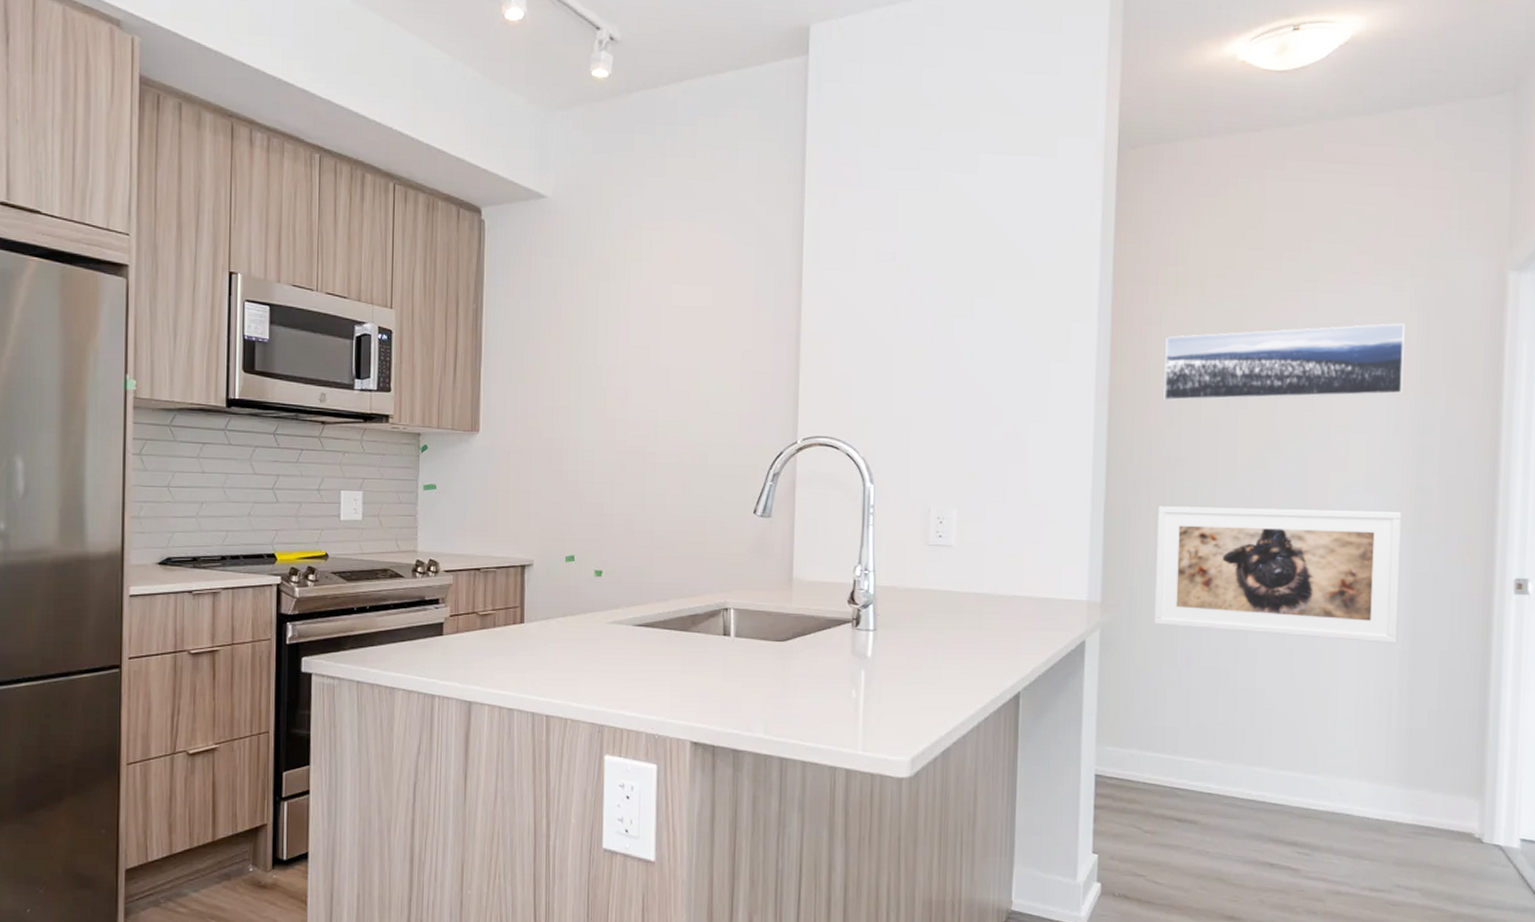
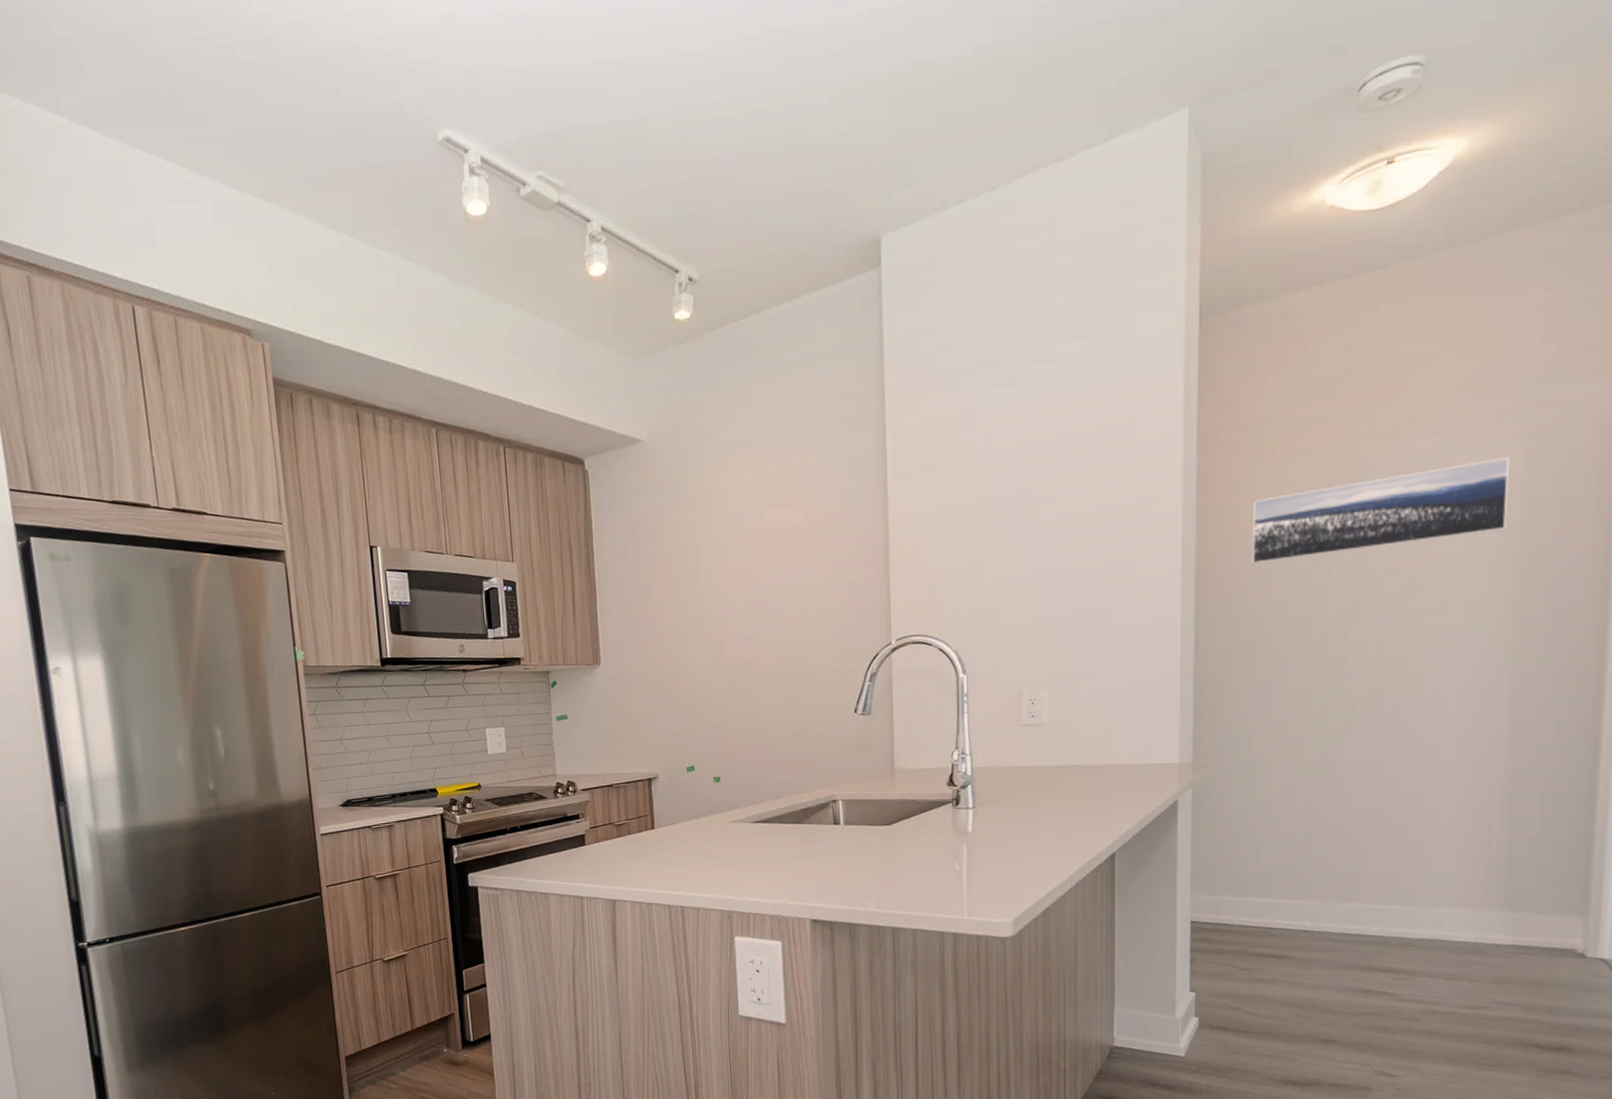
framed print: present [1154,506,1402,643] -> none [1246,648,1504,780]

